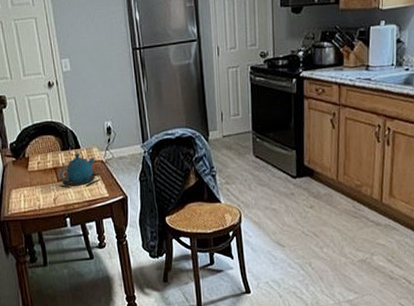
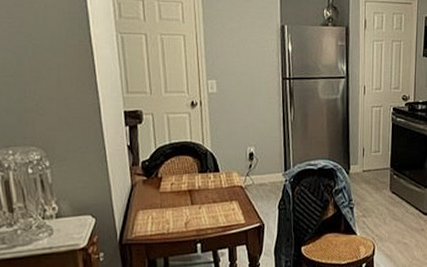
teapot: present [58,153,102,189] -> none [191,176,239,213]

